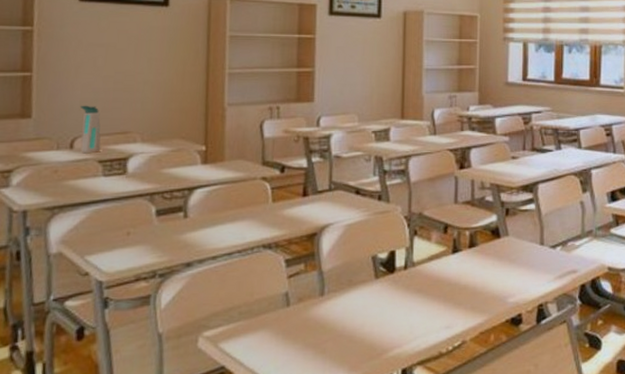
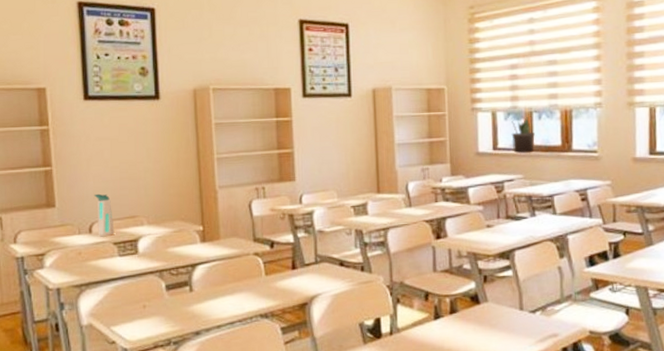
planter: none [541,49,564,87] -> present [510,116,535,155]

